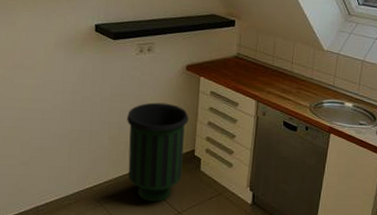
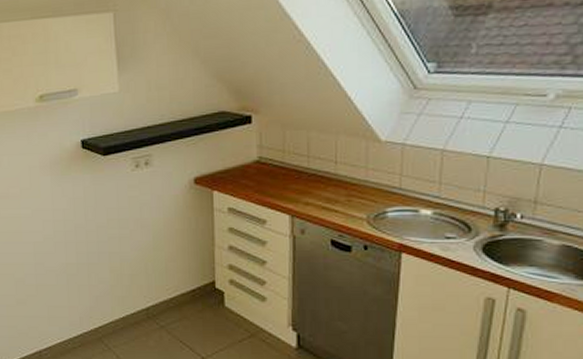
trash can: present [127,102,189,202] -> none [128,226,204,345]

